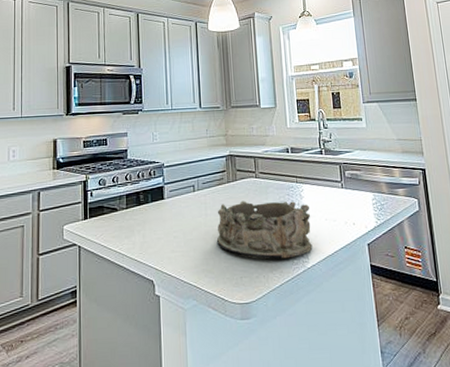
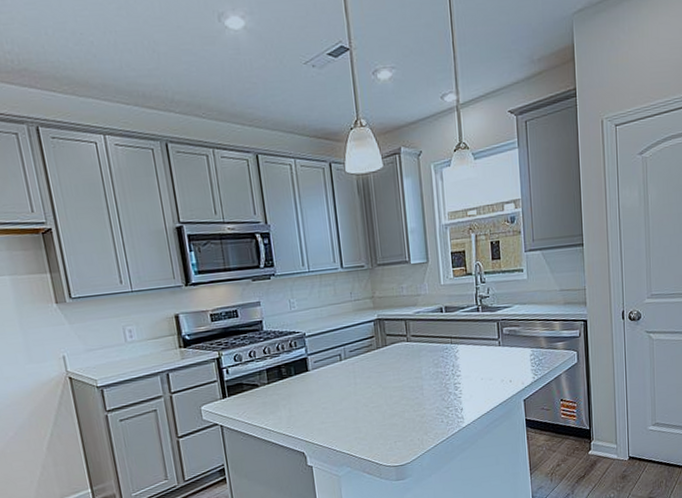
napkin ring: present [216,200,313,259] -> none [367,363,468,422]

